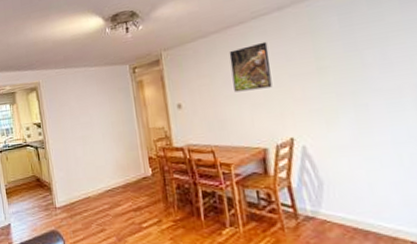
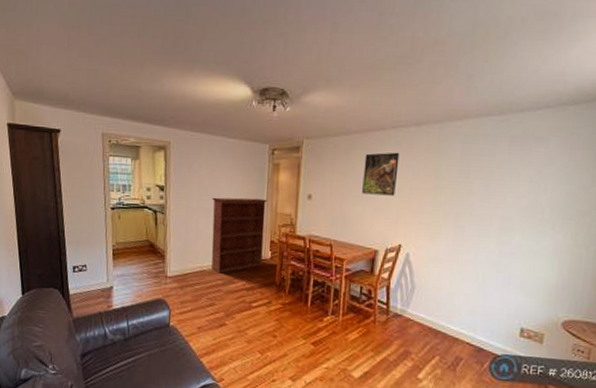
bookcase: none [84,117,144,197] -> present [211,197,268,273]

